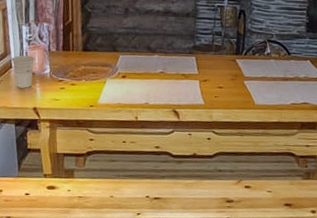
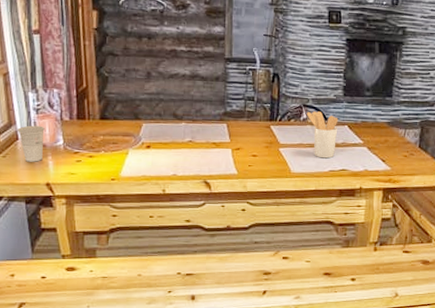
utensil holder: none [270,46,301,92] -> present [306,111,339,159]

